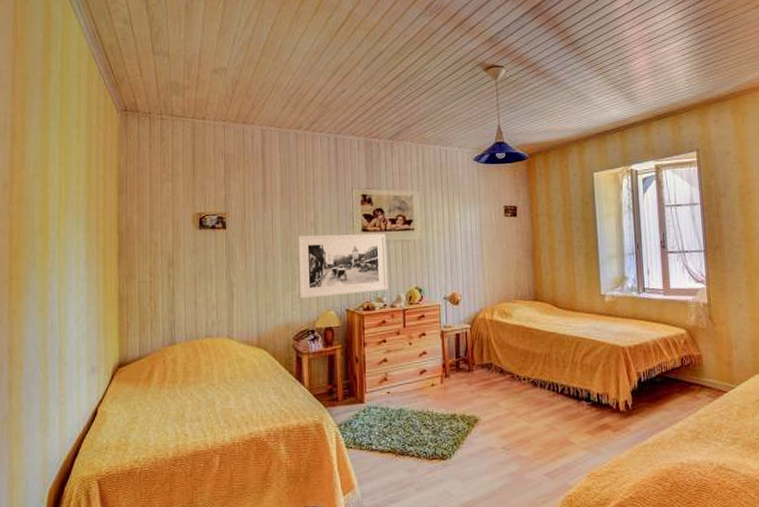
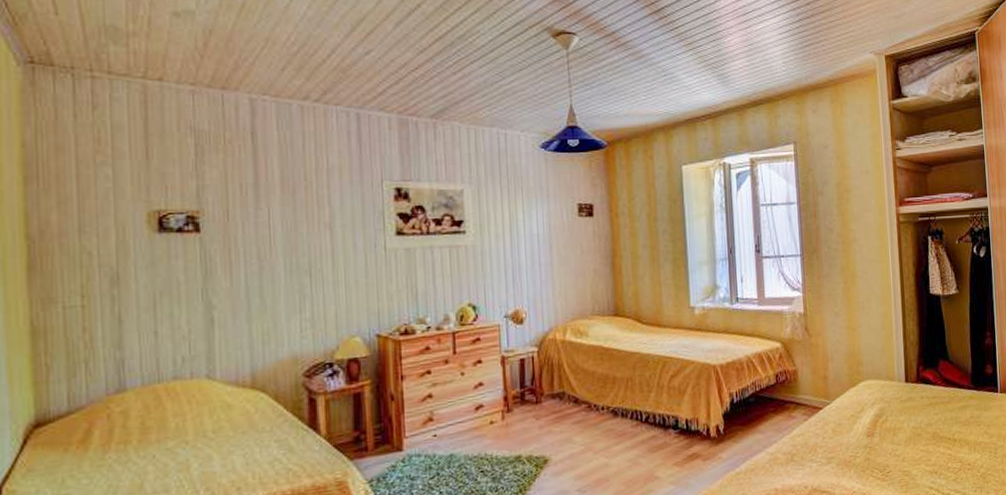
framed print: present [297,233,388,299] -> none [306,237,433,323]

